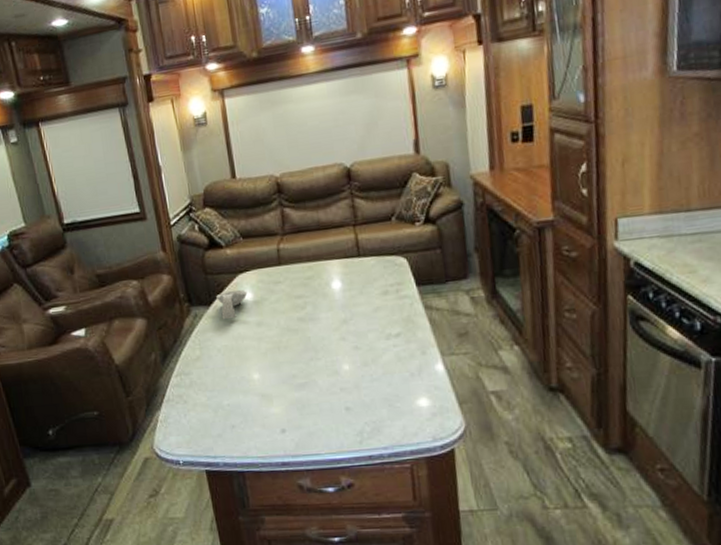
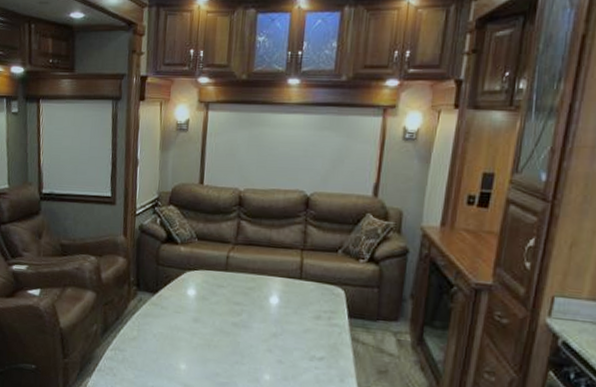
spoon rest: present [216,289,248,319] -> none [162,284,192,309]

